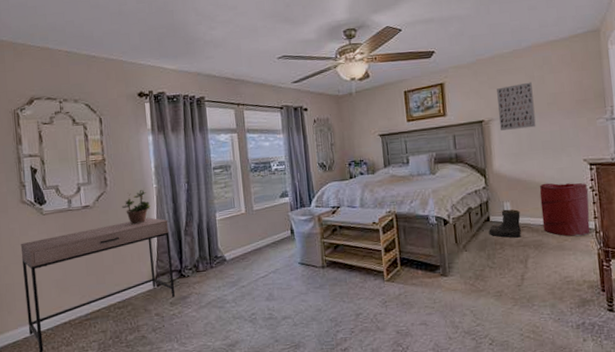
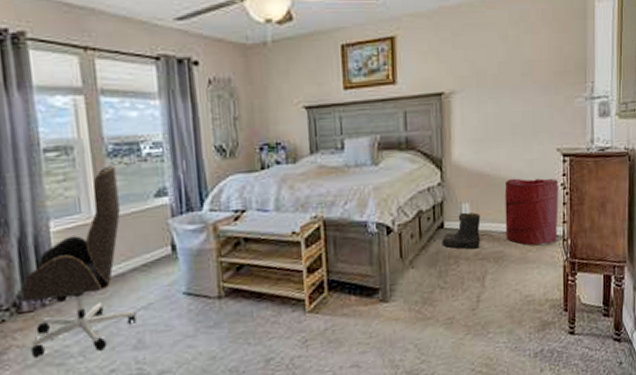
office chair: none [198,177,269,302] -> present [20,165,137,359]
wall art: present [497,82,536,131] -> none [462,43,506,107]

